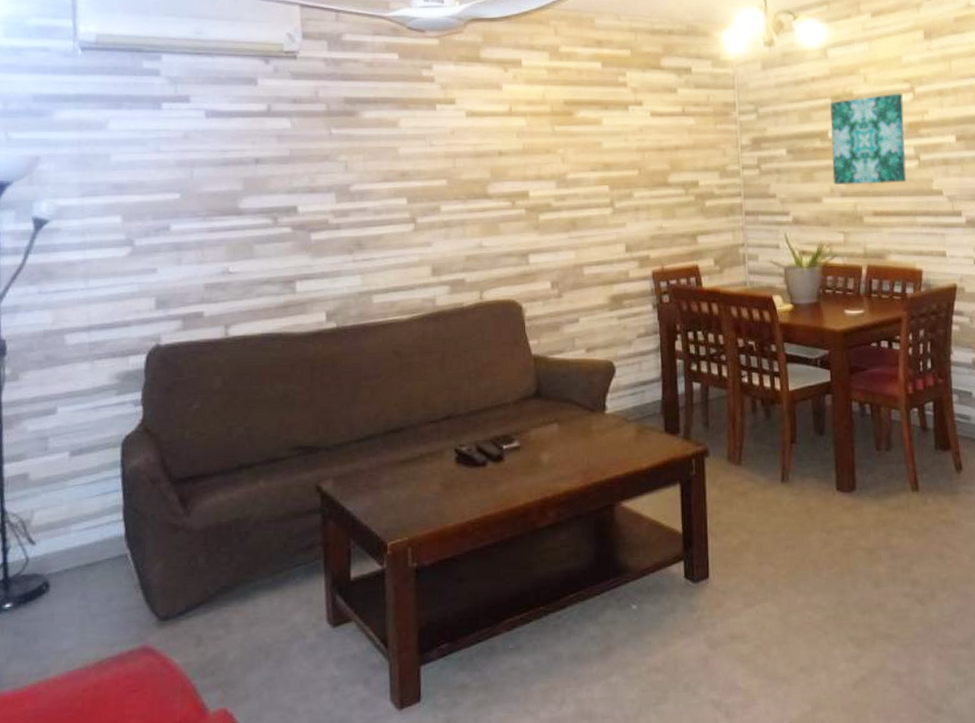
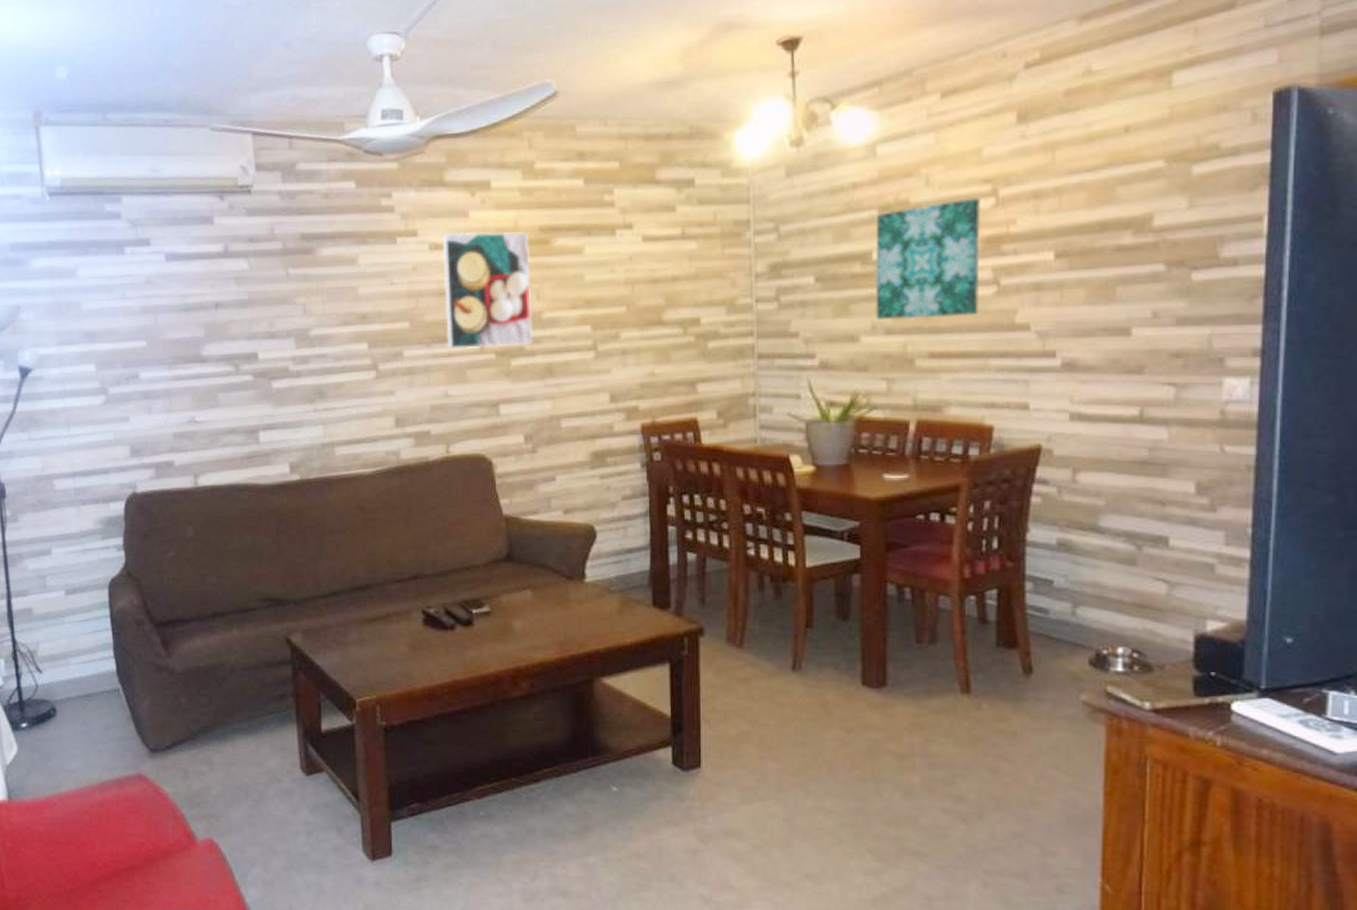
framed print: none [477,102,559,205] -> present [442,231,533,349]

